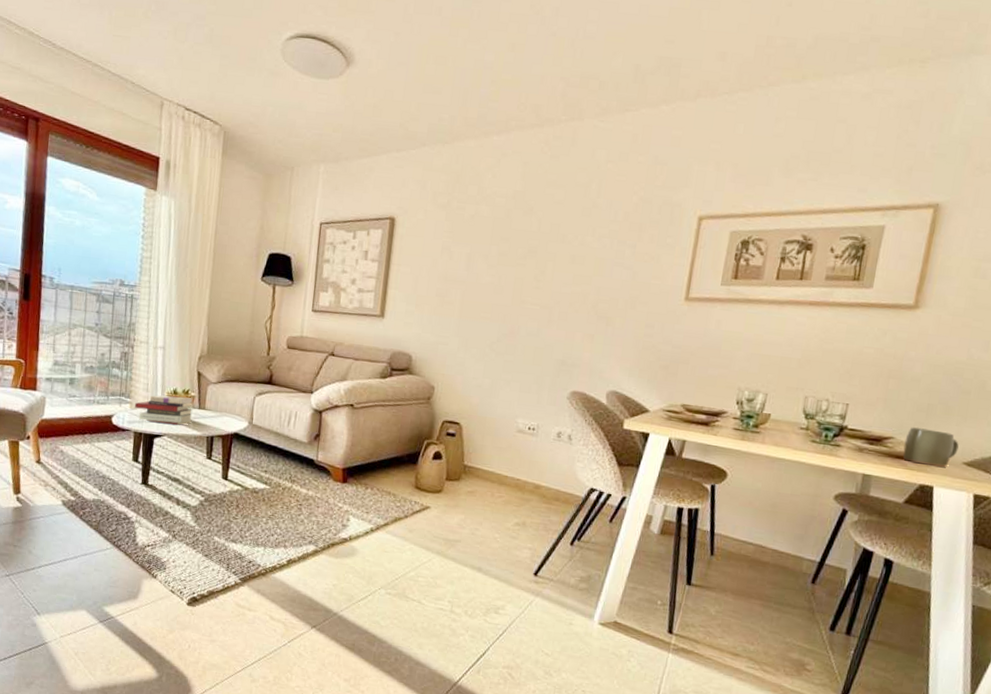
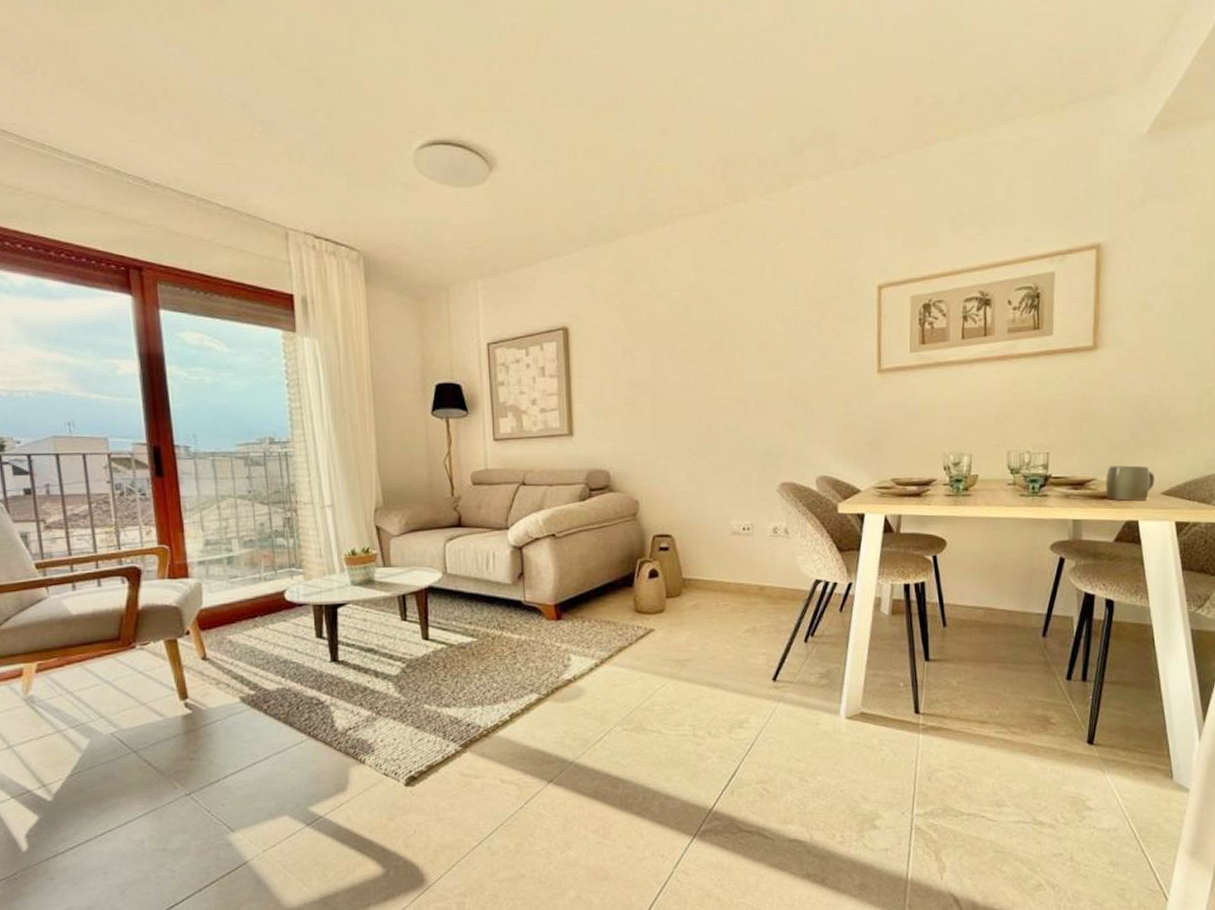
books: present [134,395,193,425] -> none [308,556,378,592]

